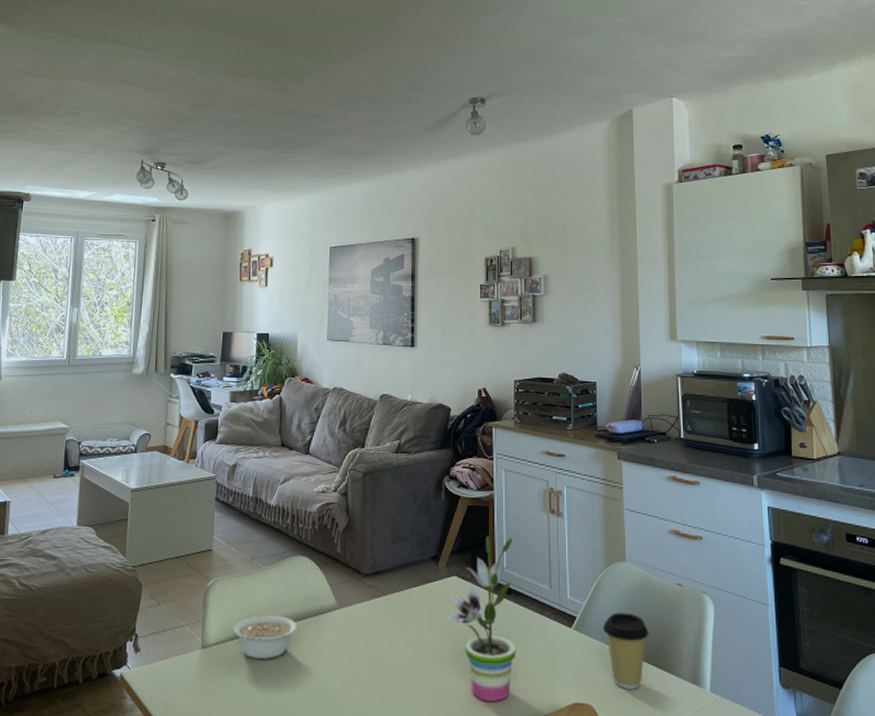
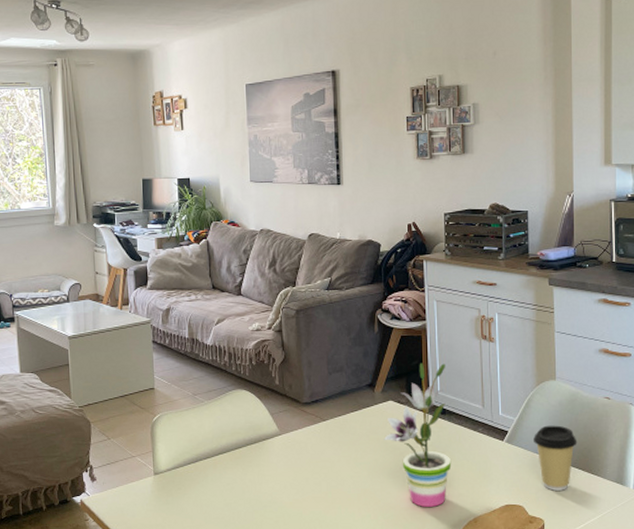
legume: present [233,615,298,659] -> none [182,444,243,481]

